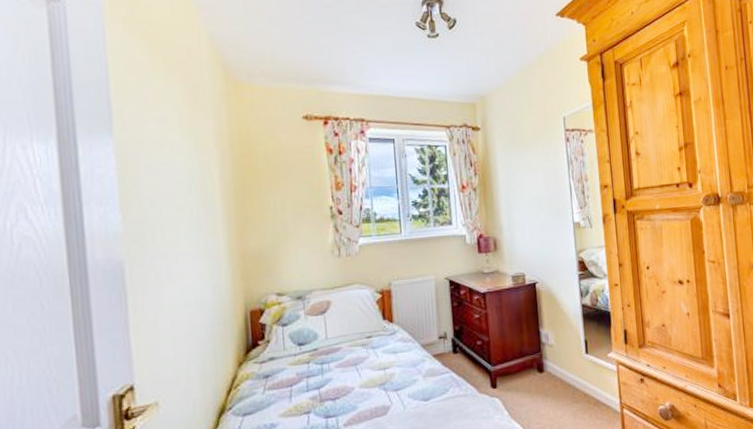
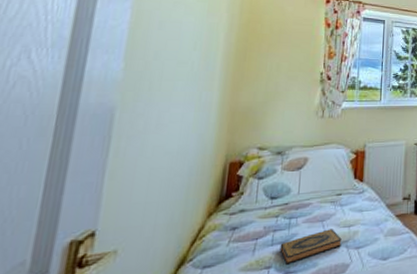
hardback book: none [316,372,379,409] -> present [280,229,342,265]

